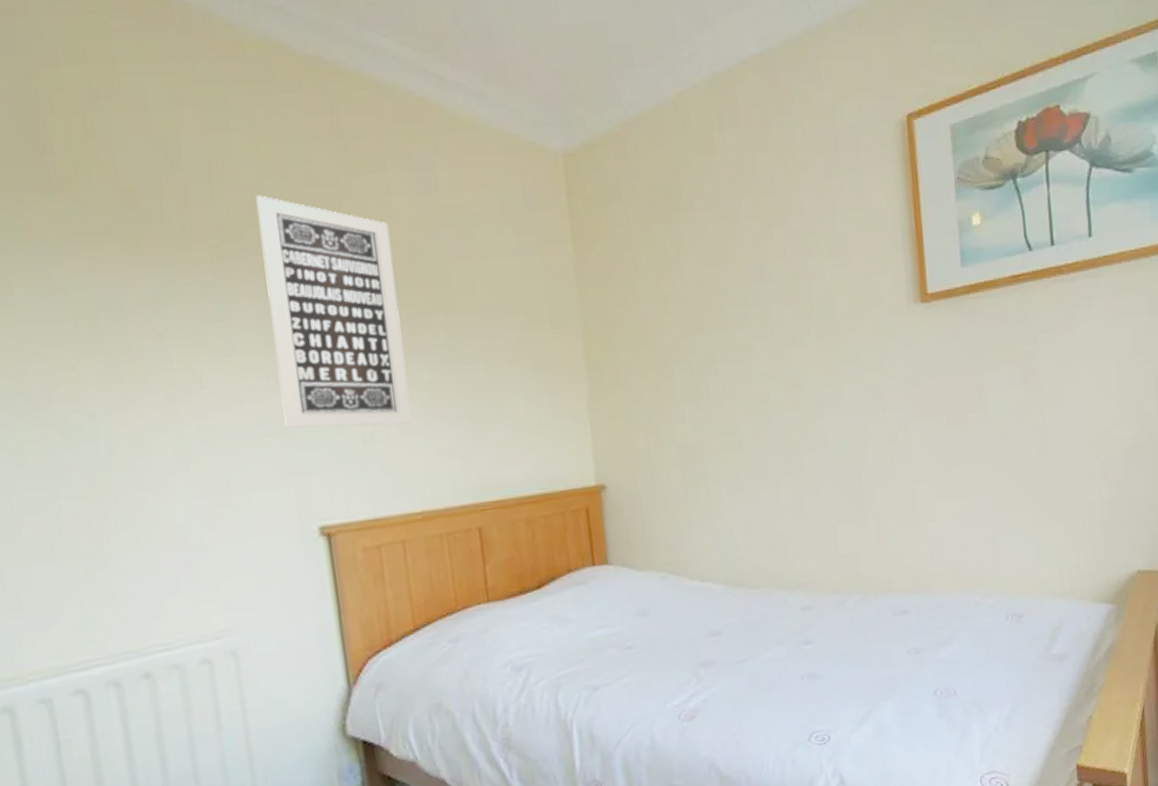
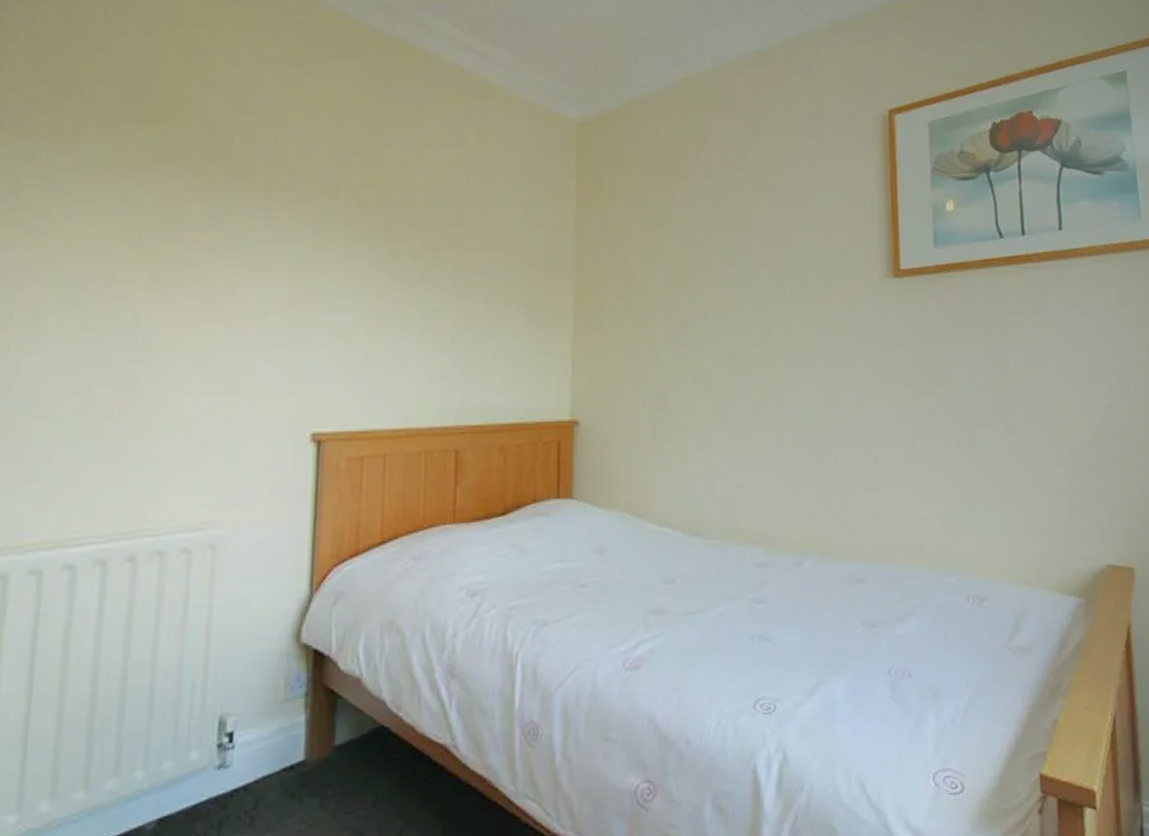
wall art: present [256,195,412,428] -> none [299,138,419,347]

